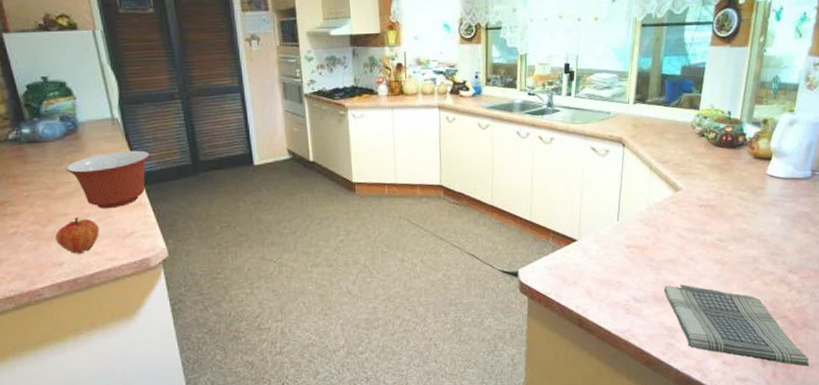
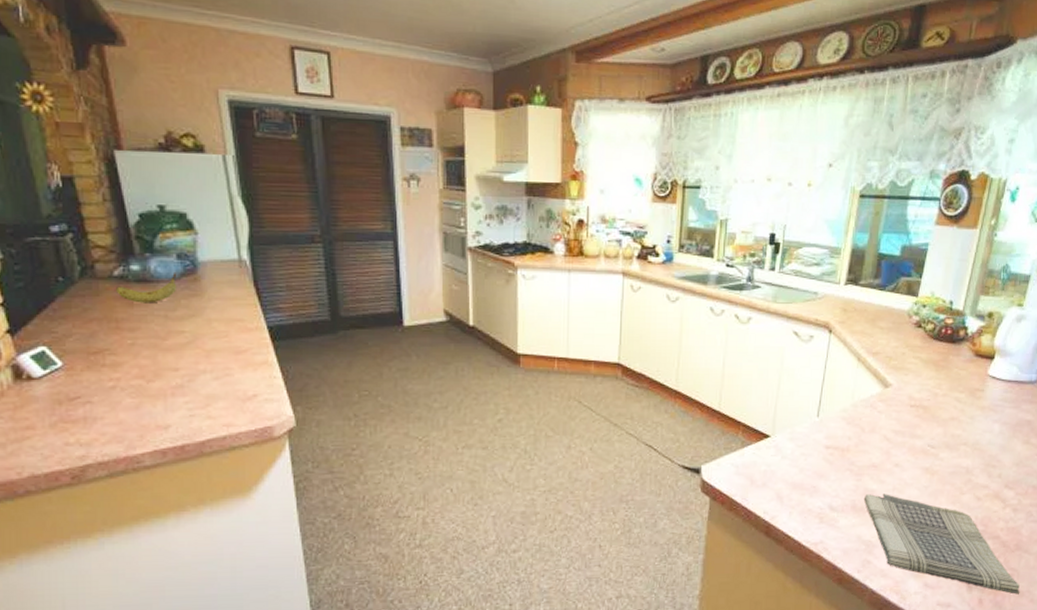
fruit: none [11,132,62,161] -> present [116,271,177,304]
fruit: present [55,216,100,254] -> none [162,372,215,416]
mixing bowl: present [65,150,150,209] -> none [179,299,281,366]

